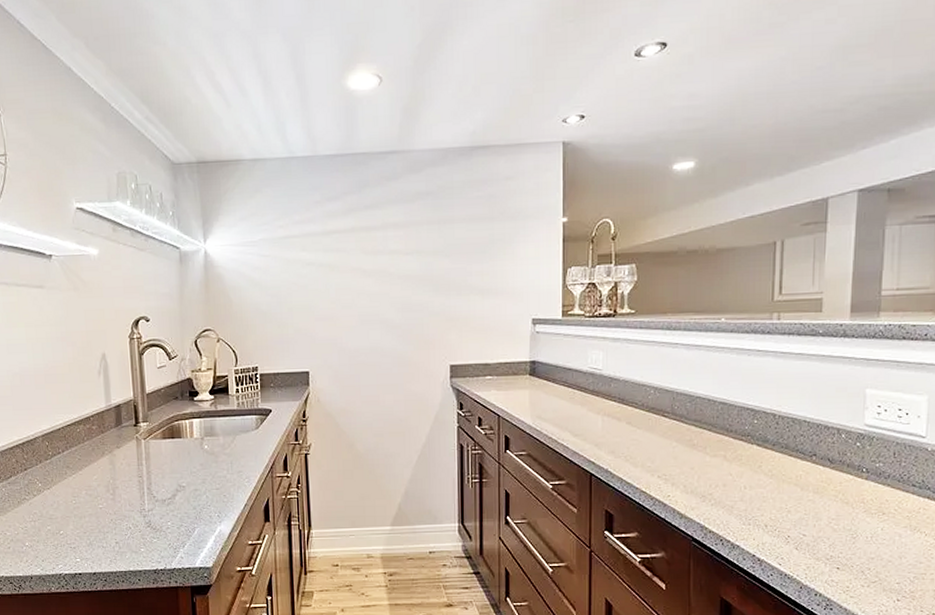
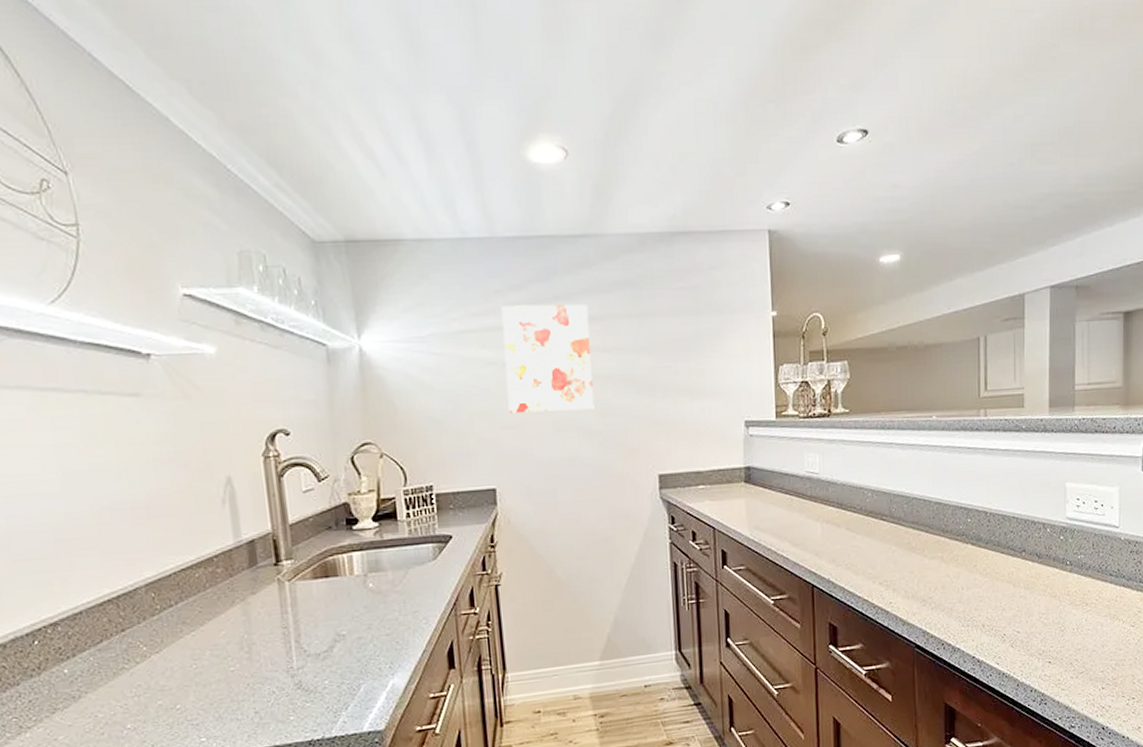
wall art: none [320,213,396,308] -> present [501,304,595,414]

